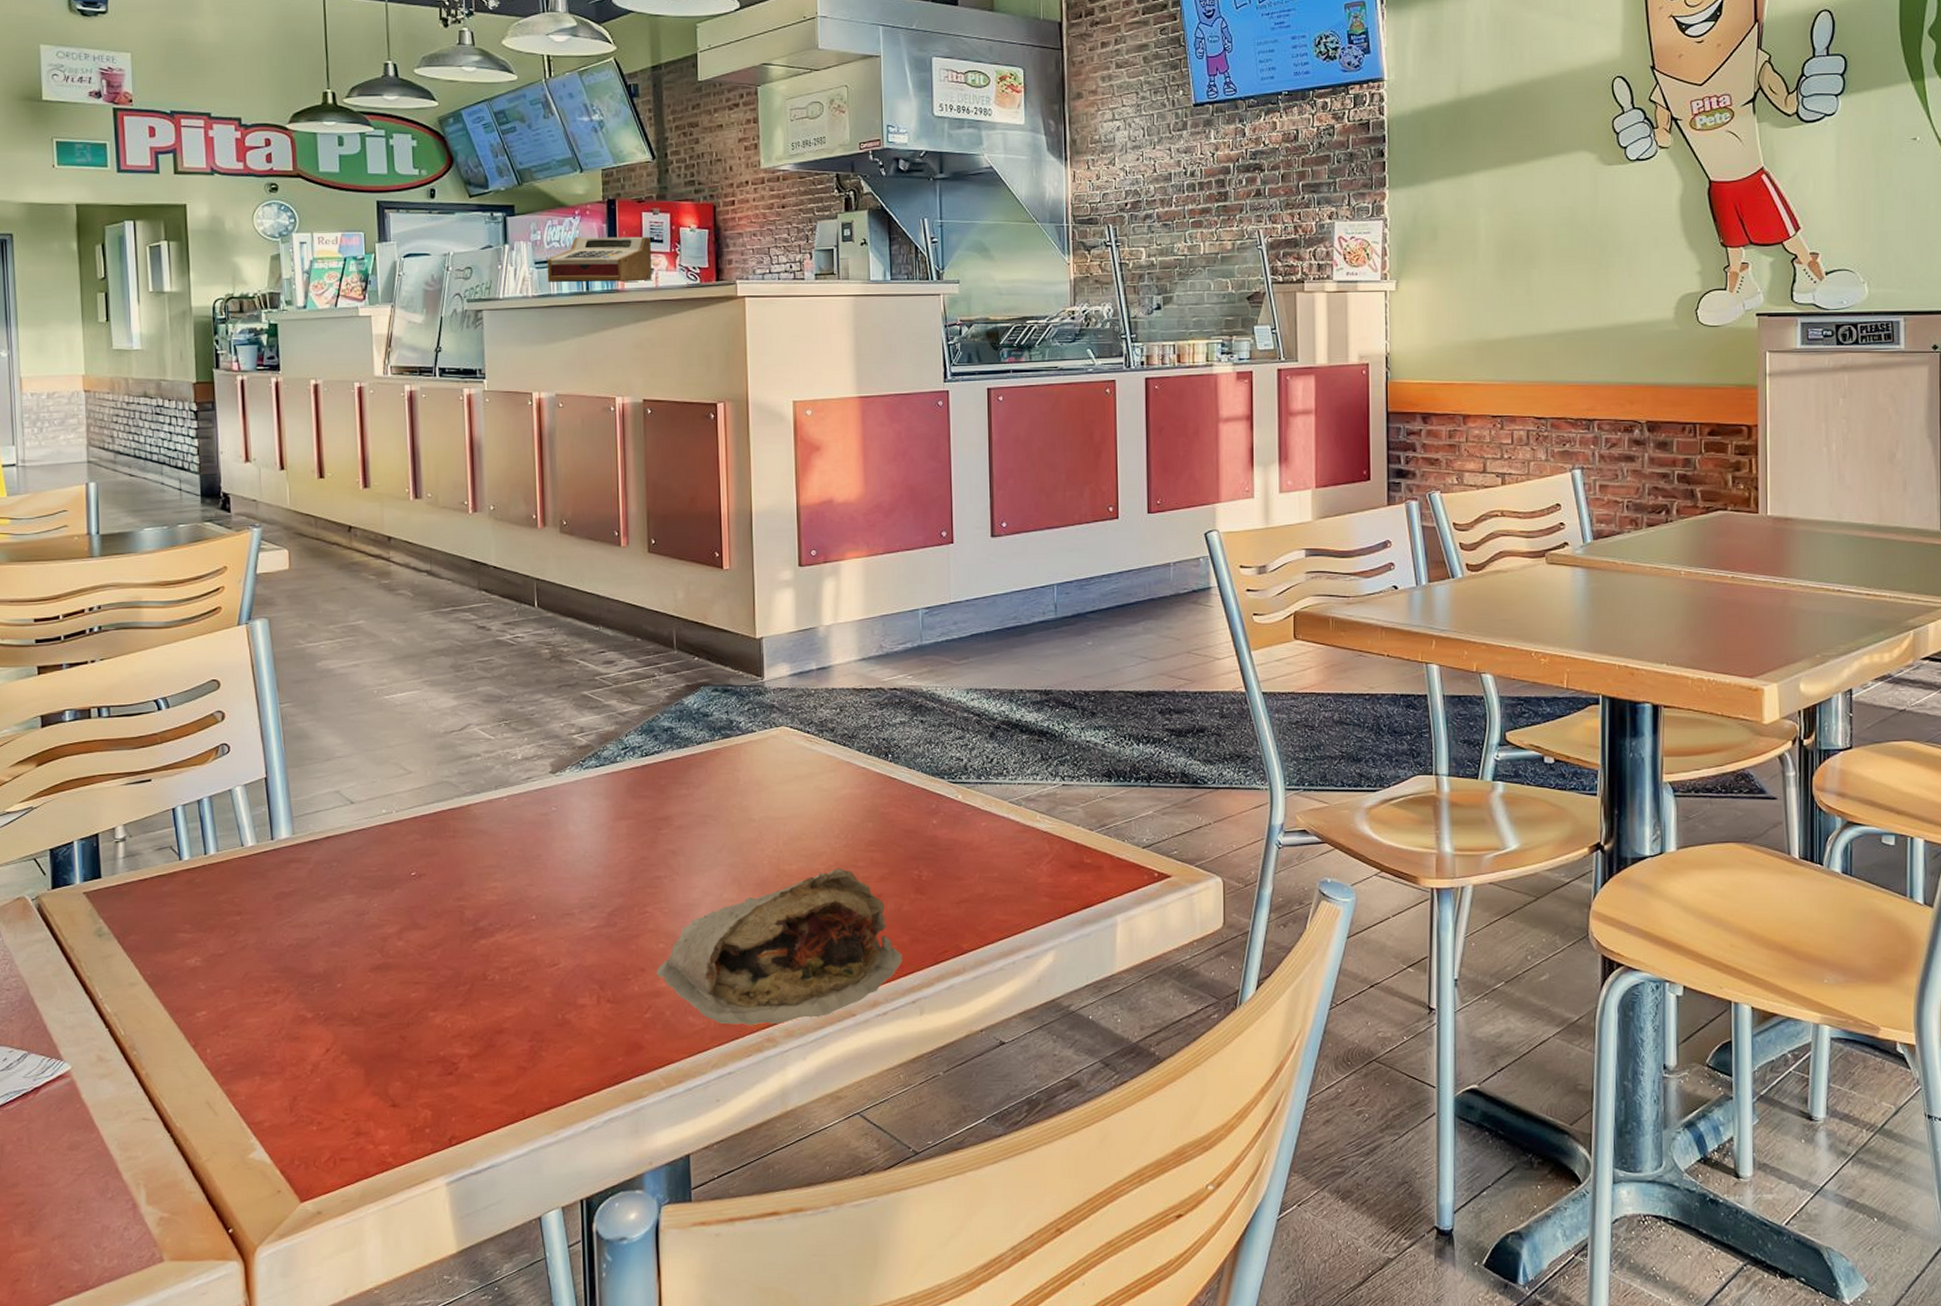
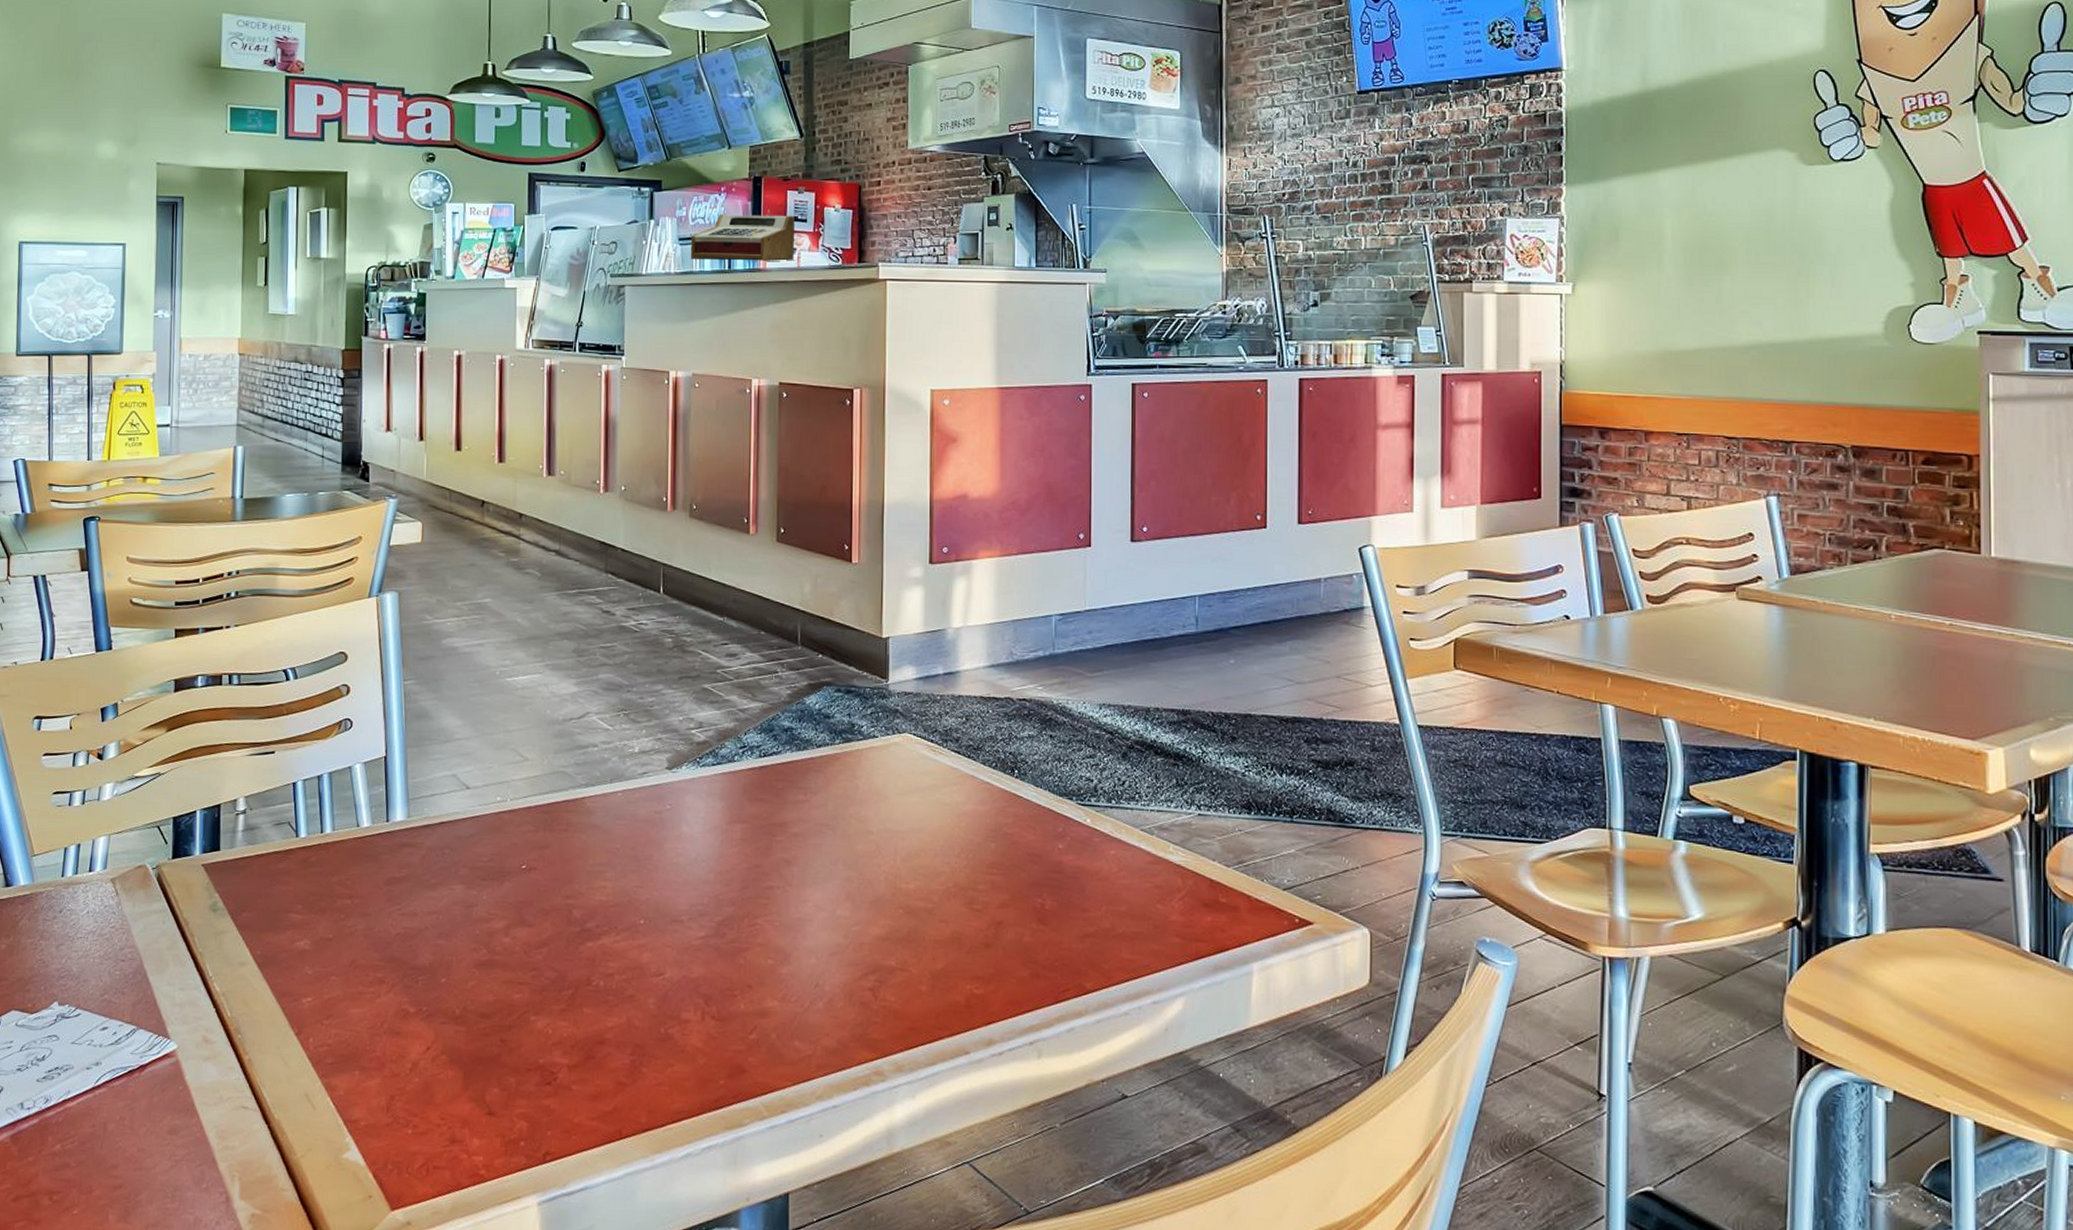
sandwich: present [656,868,903,1026] -> none [763,890,1022,1057]

